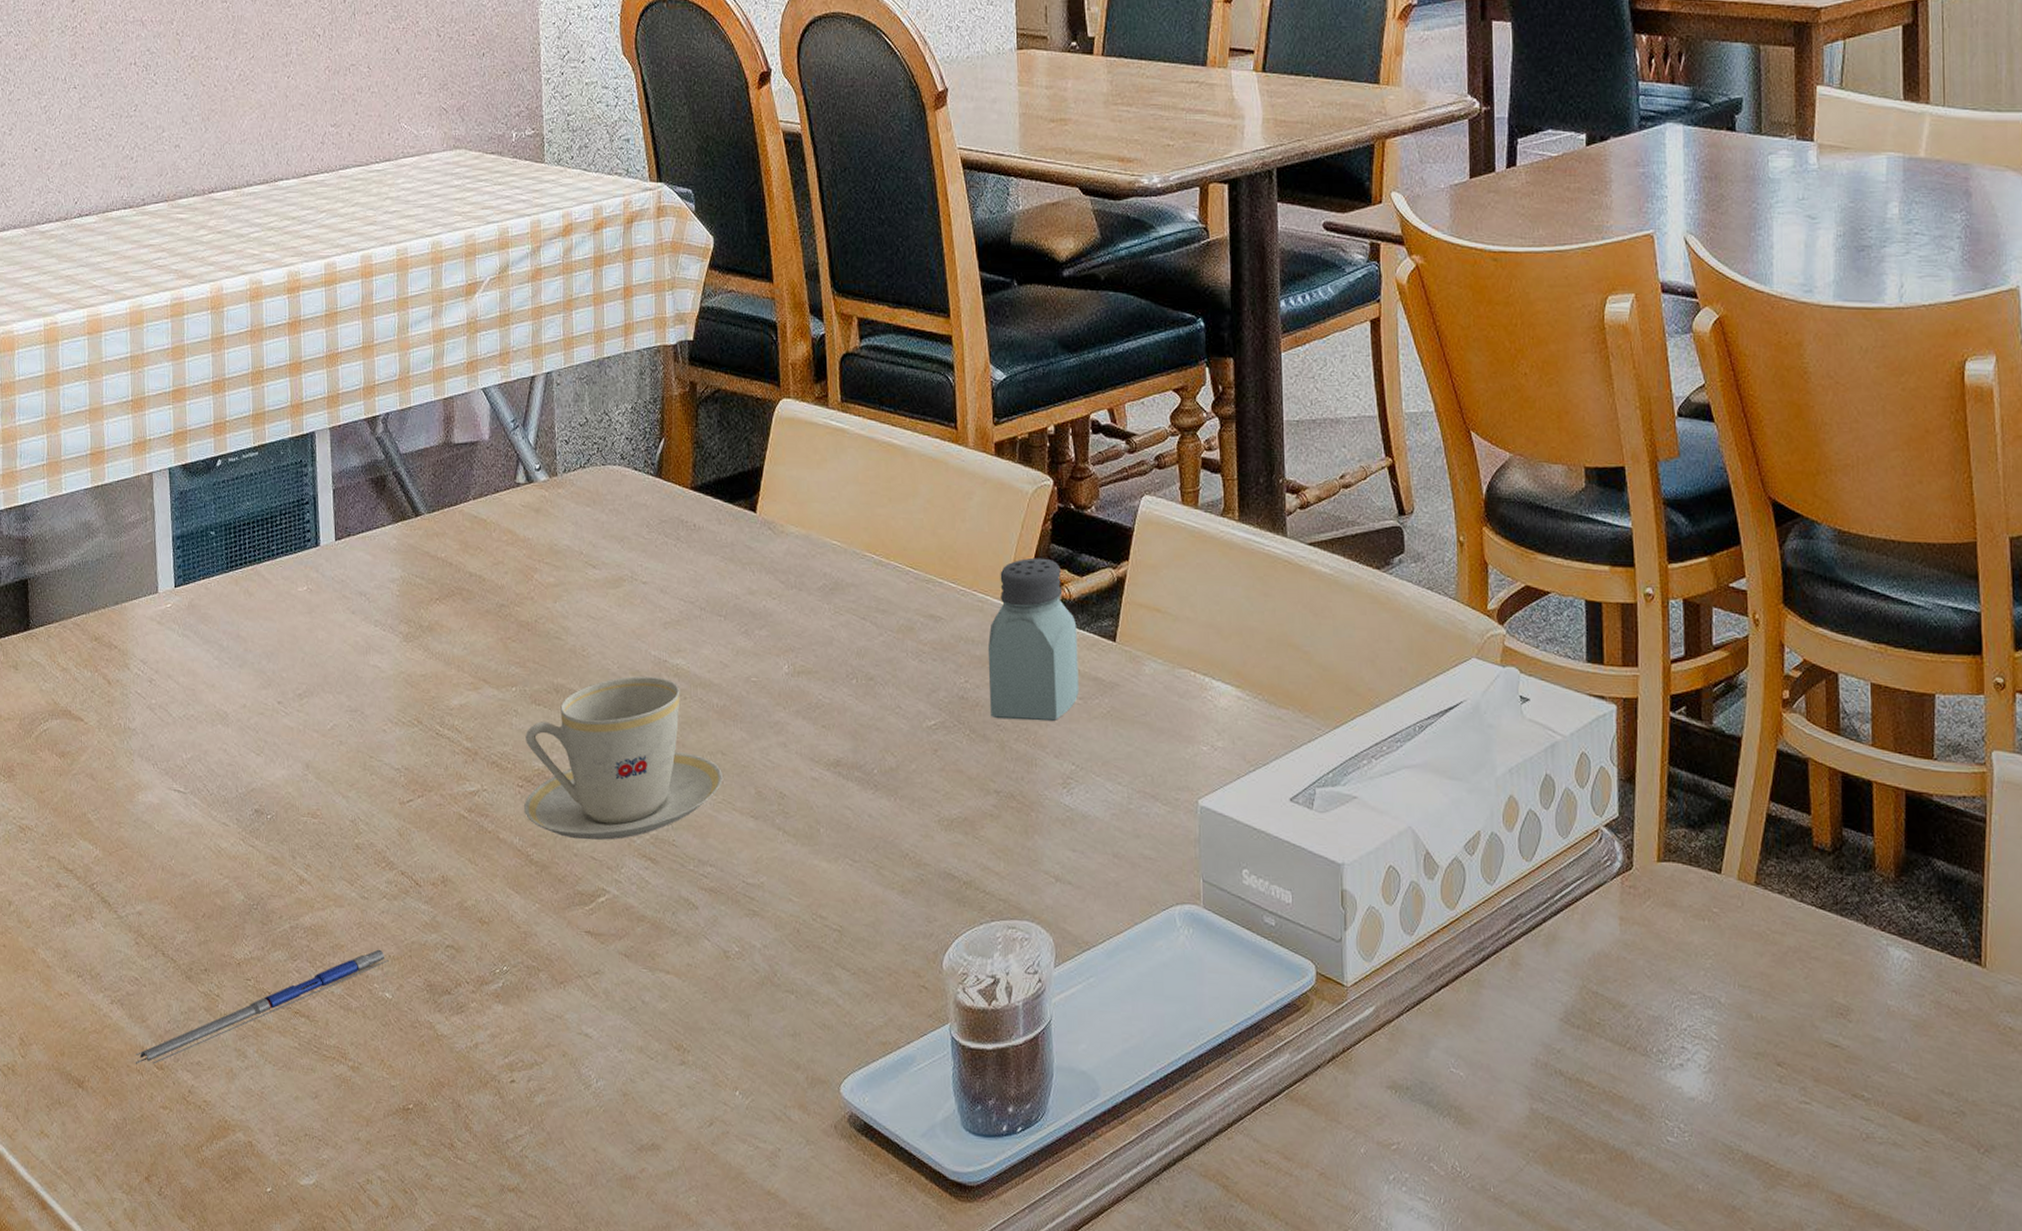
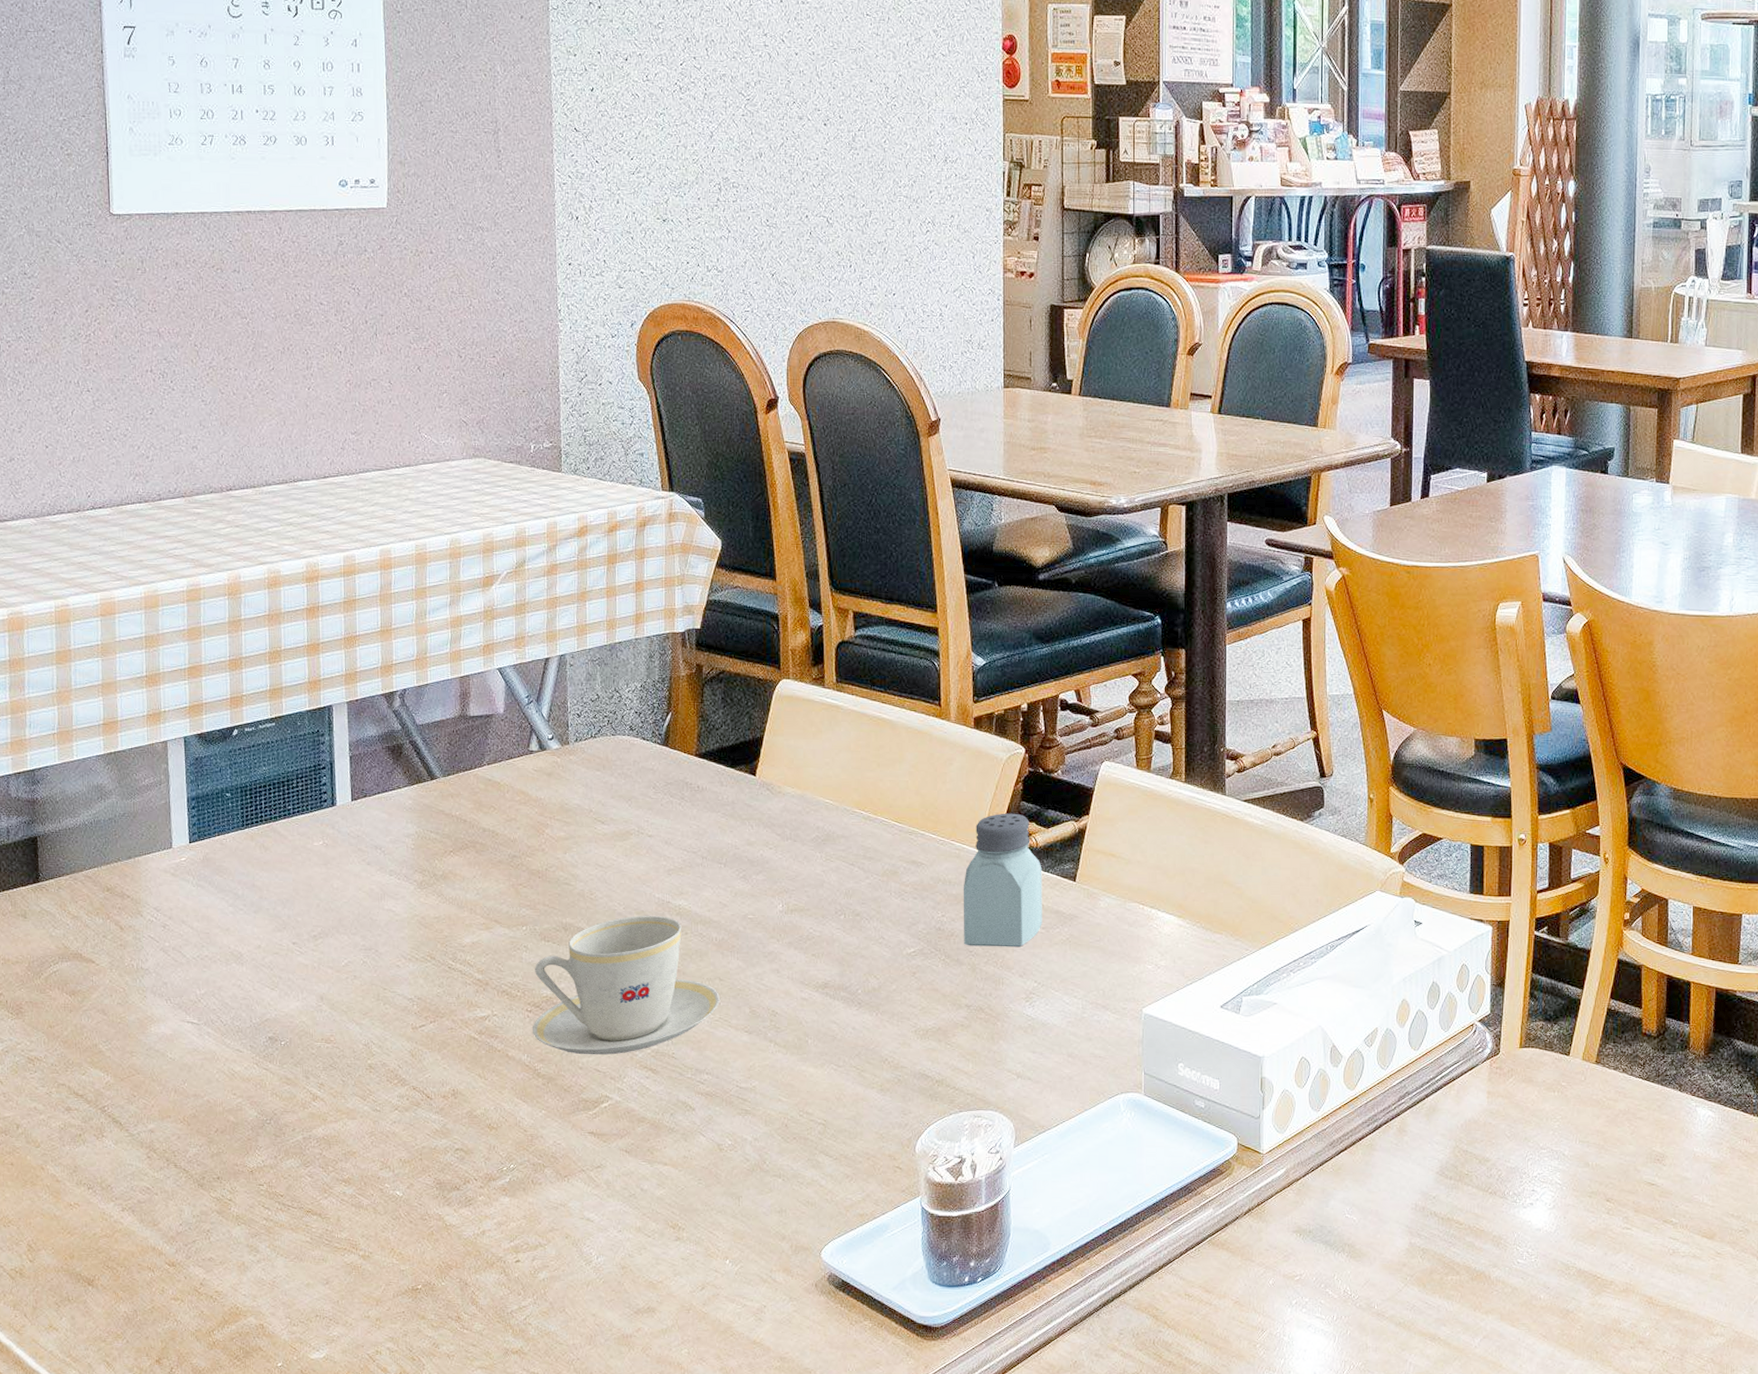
pen: present [135,949,389,1064] -> none [146,1154,400,1263]

